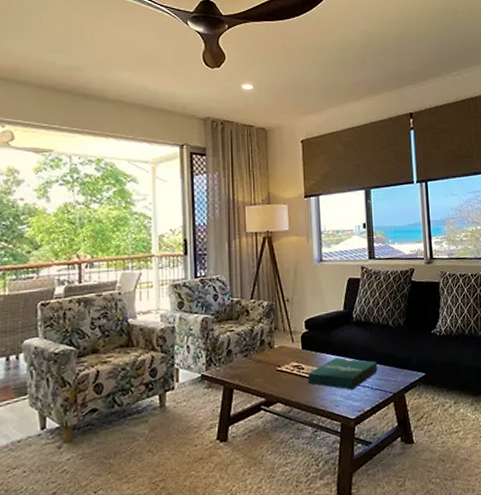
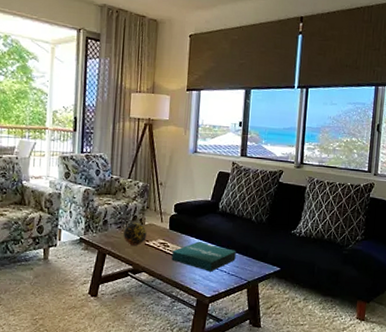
decorative orb: none [252,346,278,374] -> present [124,222,147,246]

